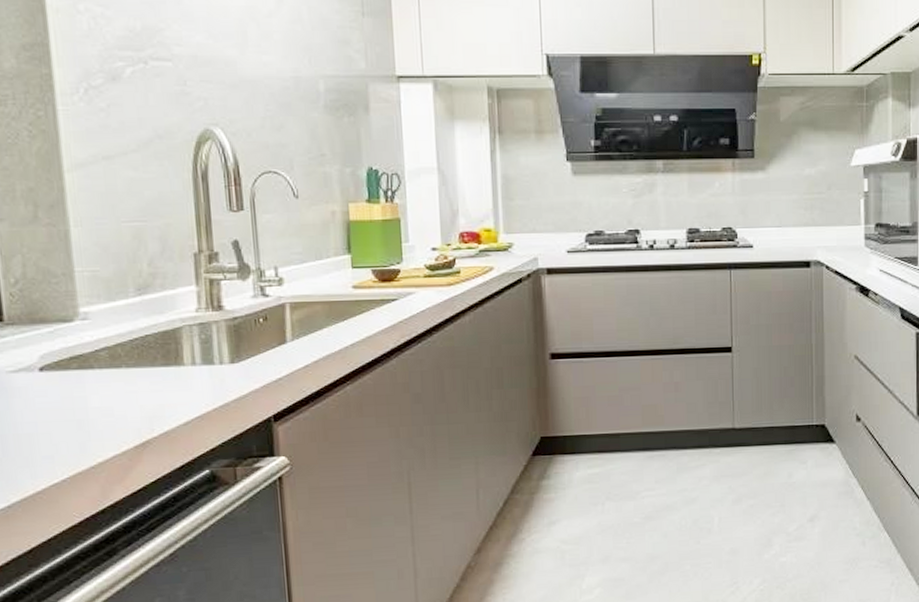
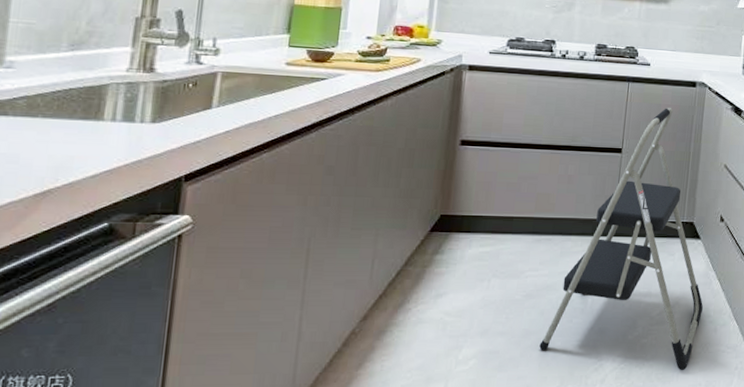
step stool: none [667,293,847,590] -> present [539,107,704,371]

